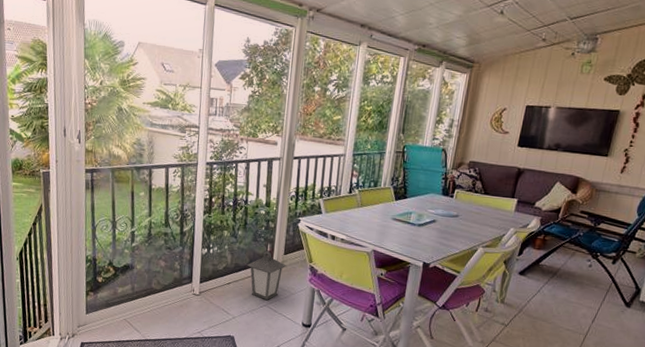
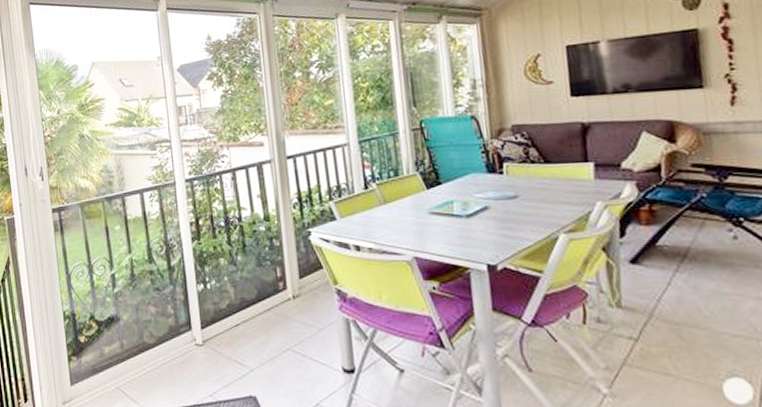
lantern: present [247,251,286,301] -> none [255,277,305,343]

